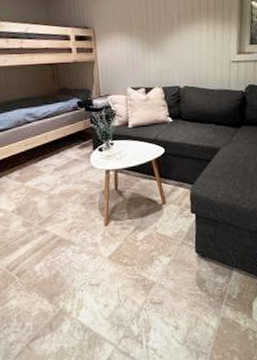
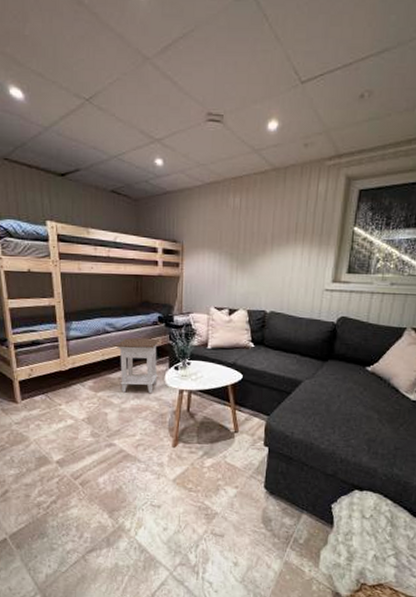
nightstand: none [38,123,84,180] -> present [115,338,160,394]

